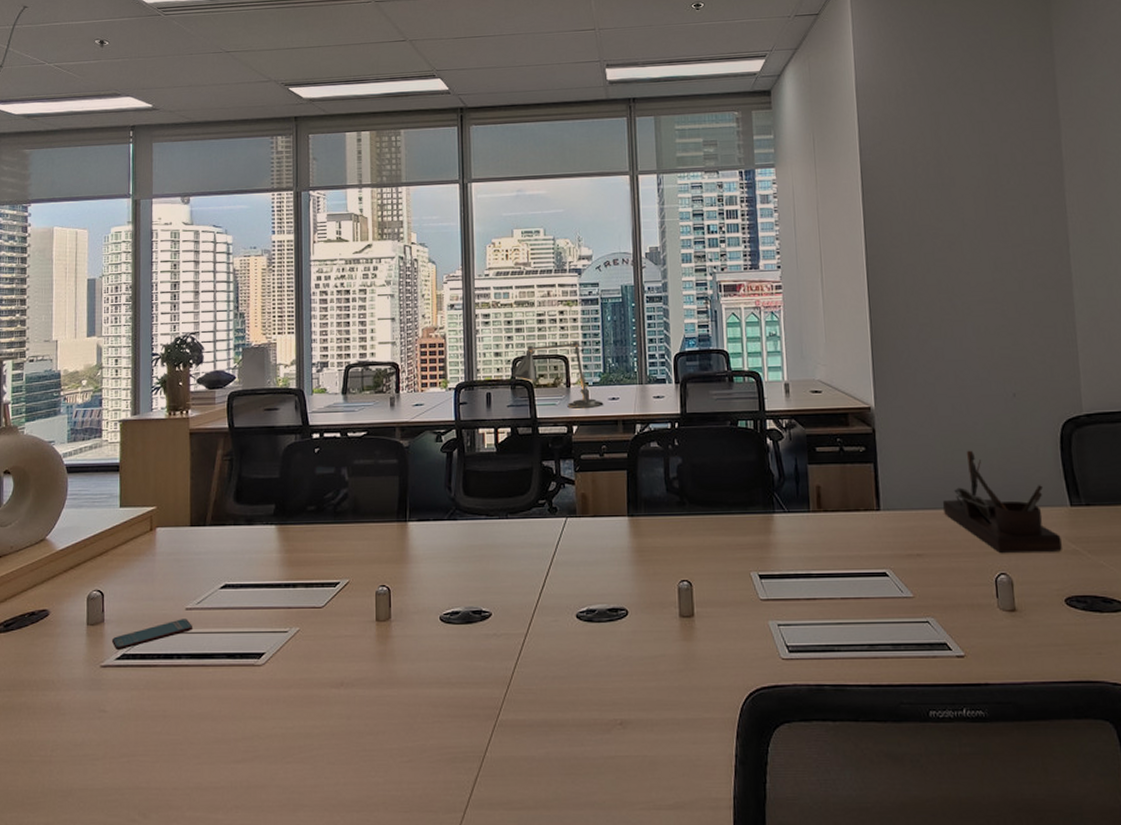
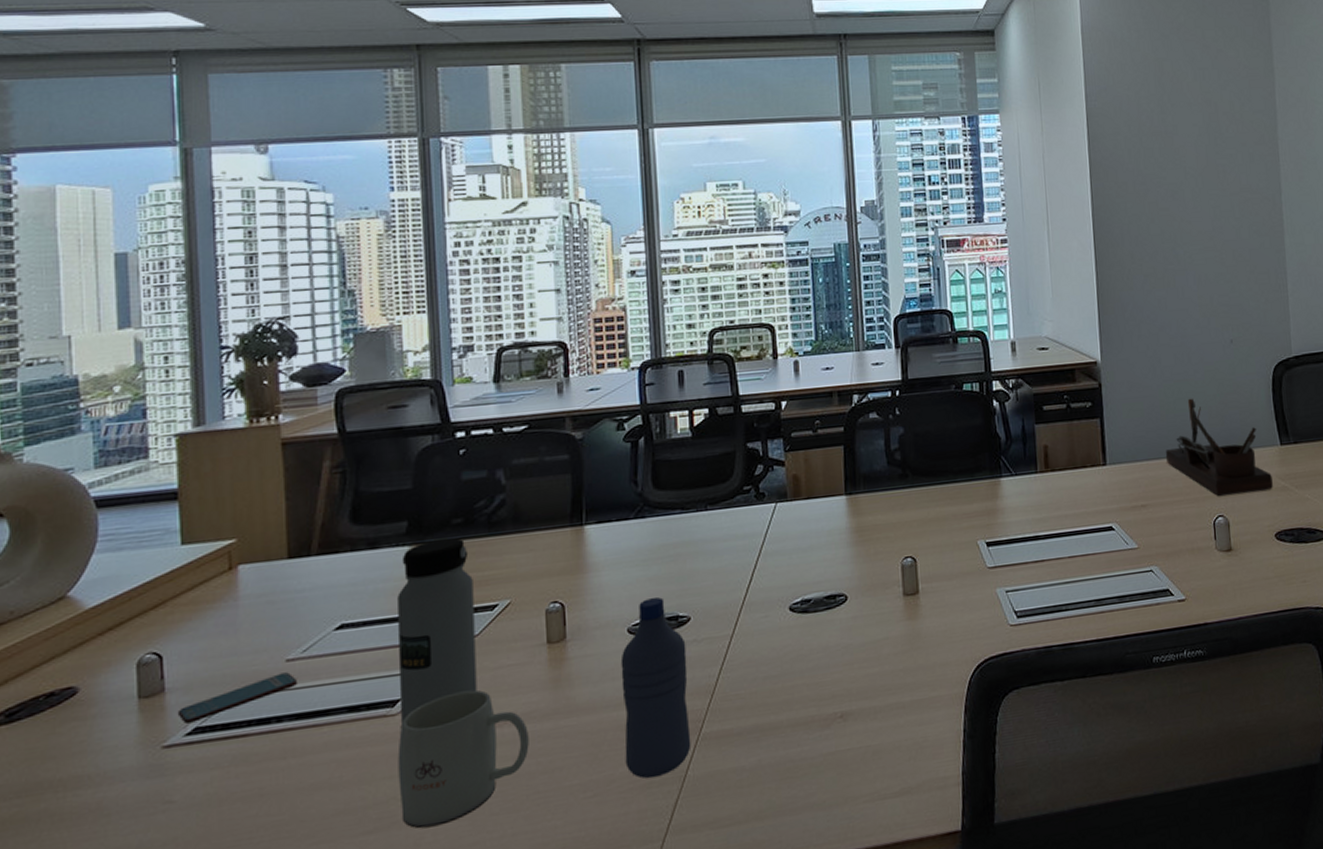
mug: none [261,653,359,766] -> present [397,689,529,829]
water bottle: none [264,521,322,675] -> present [397,537,477,725]
water bottle: none [433,591,490,754] -> present [620,596,691,779]
desk lamp: present [512,340,604,409] -> none [708,306,817,382]

